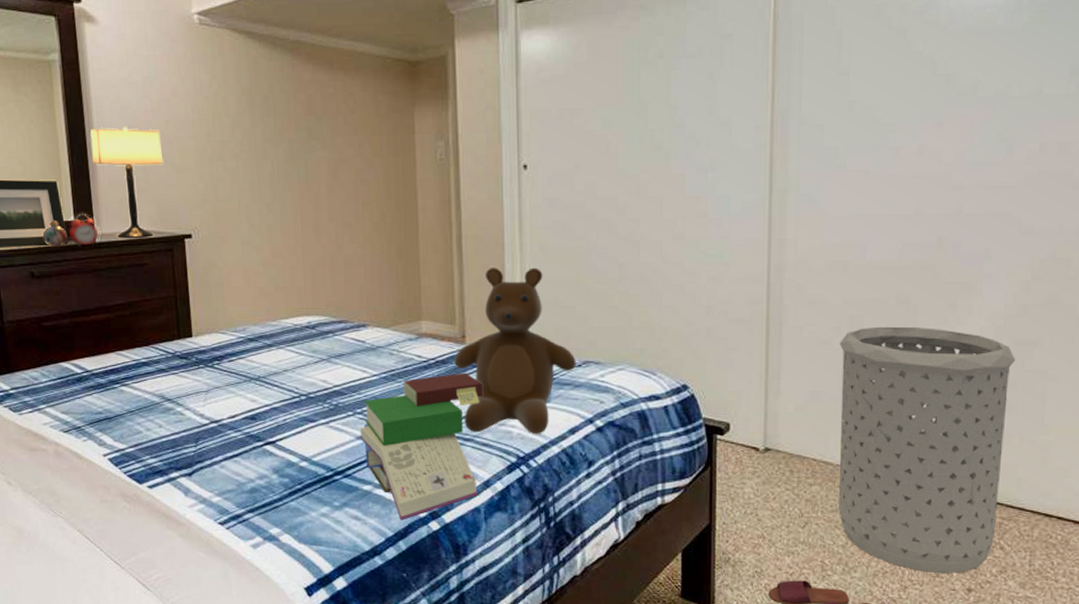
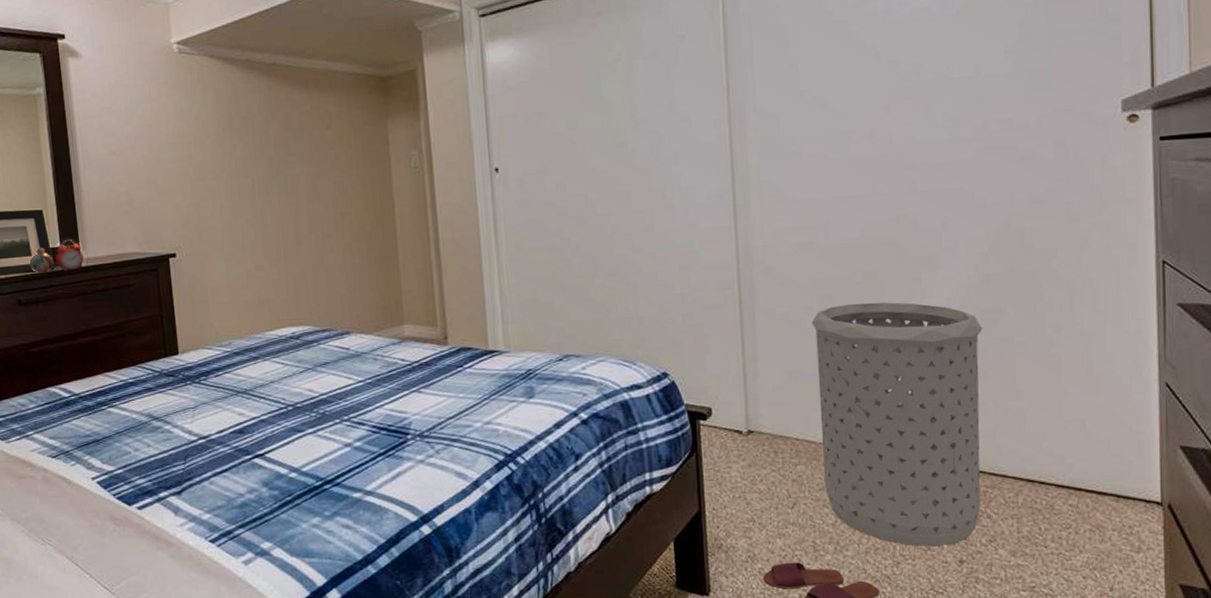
table lamp: present [90,127,163,239] -> none [75,154,146,262]
book: present [359,372,482,520] -> none [347,373,469,526]
teddy bear: present [453,267,576,434] -> none [436,266,558,432]

